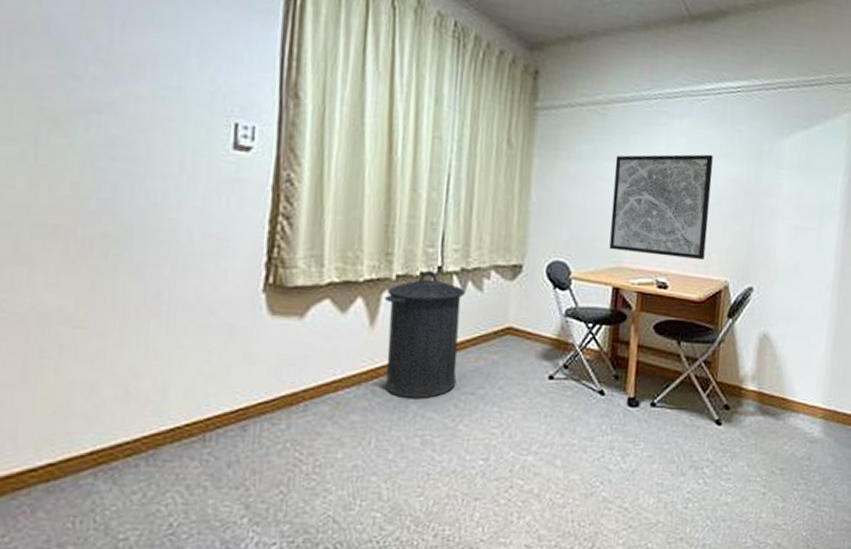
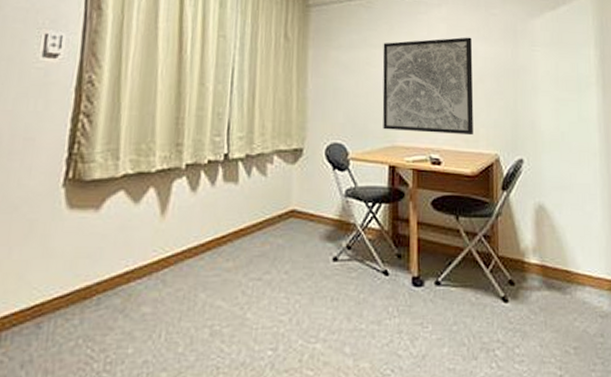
trash can: present [384,270,465,399] -> none [174,158,250,288]

